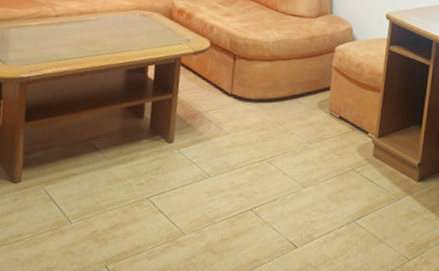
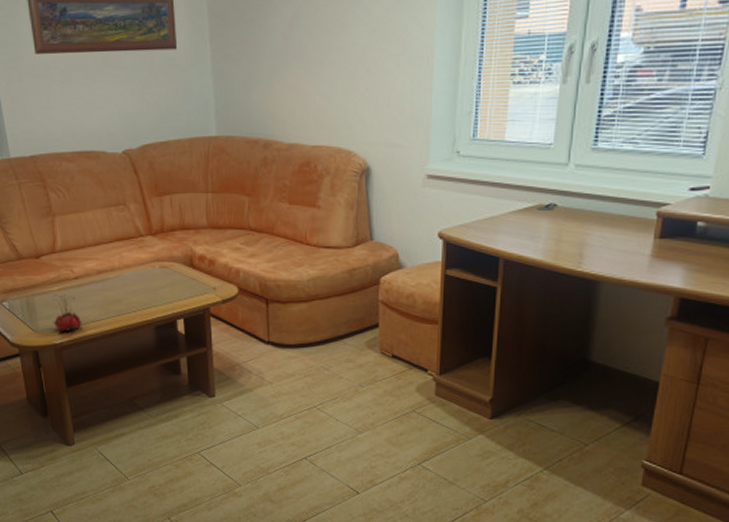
flower: none [24,30,55,67] -> present [52,294,82,331]

